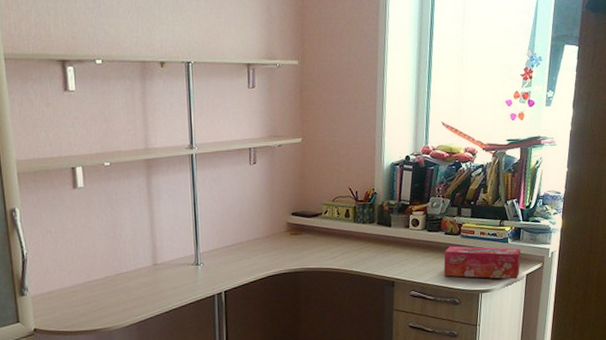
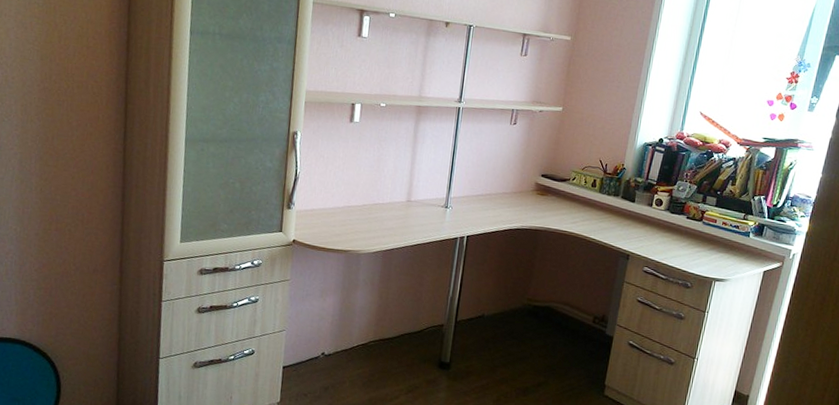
tissue box: present [444,246,521,280] -> none [680,230,761,274]

